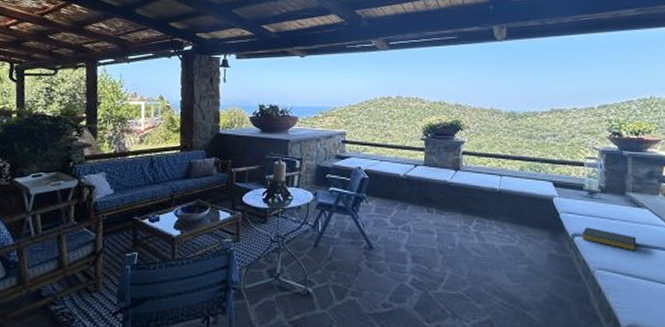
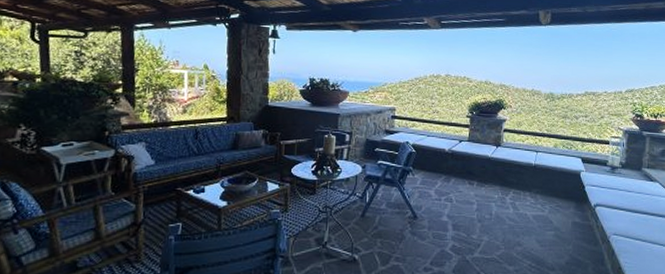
hardback book: present [582,227,637,252] -> none [602,198,647,220]

